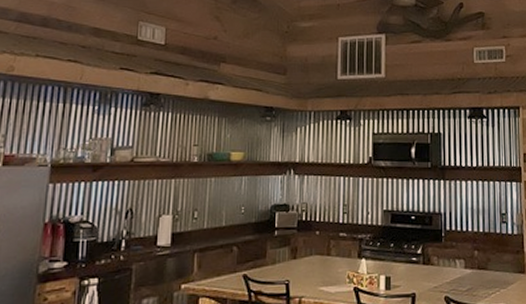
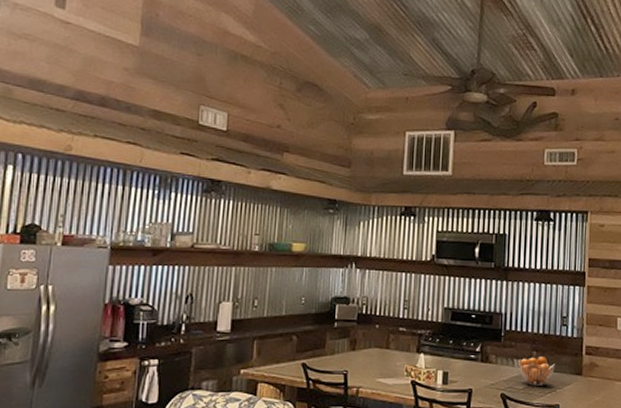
fruit basket: none [461,256,497,287] -> present [518,357,555,386]

